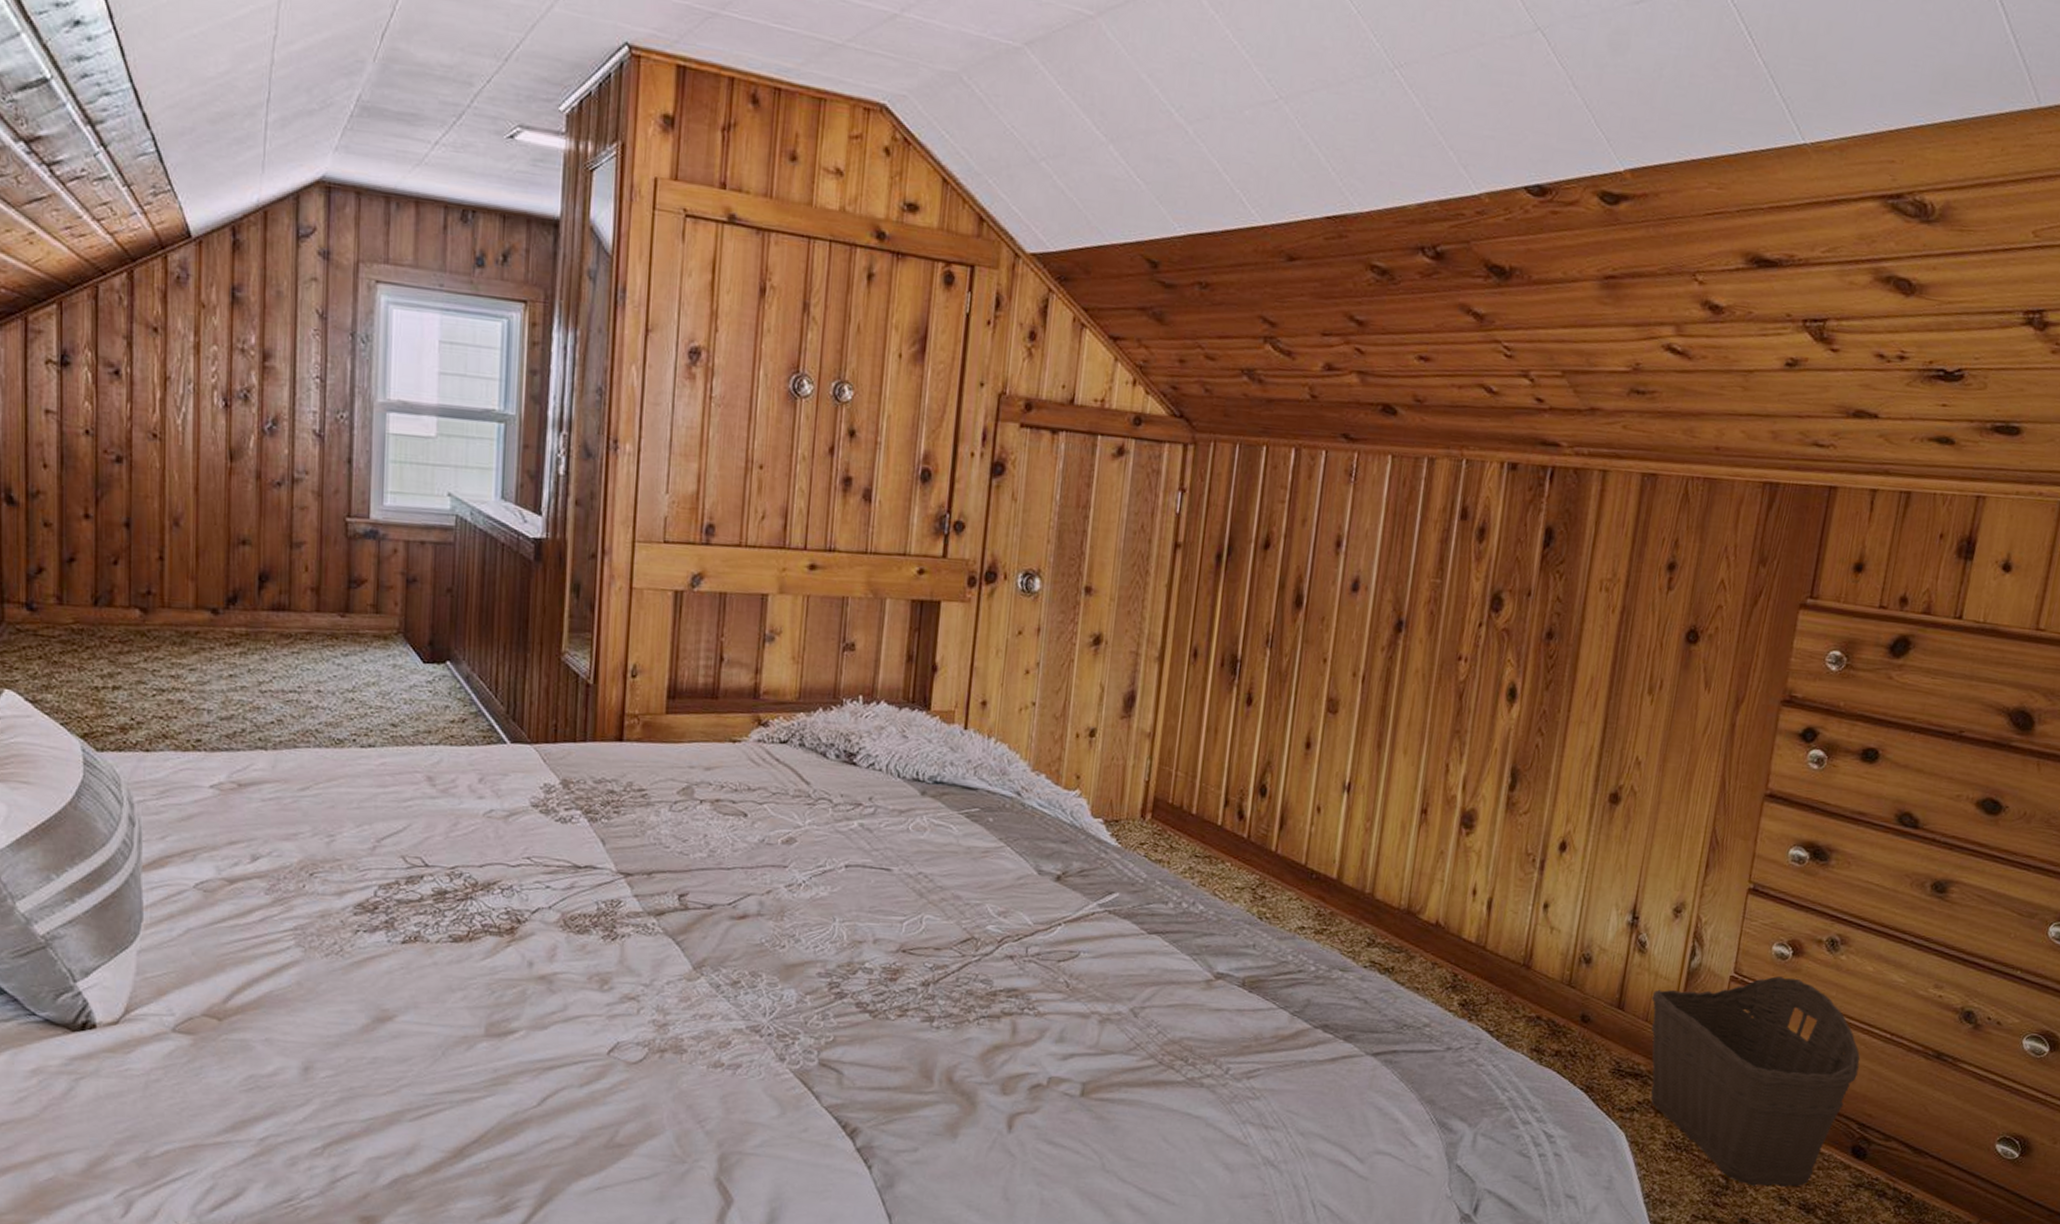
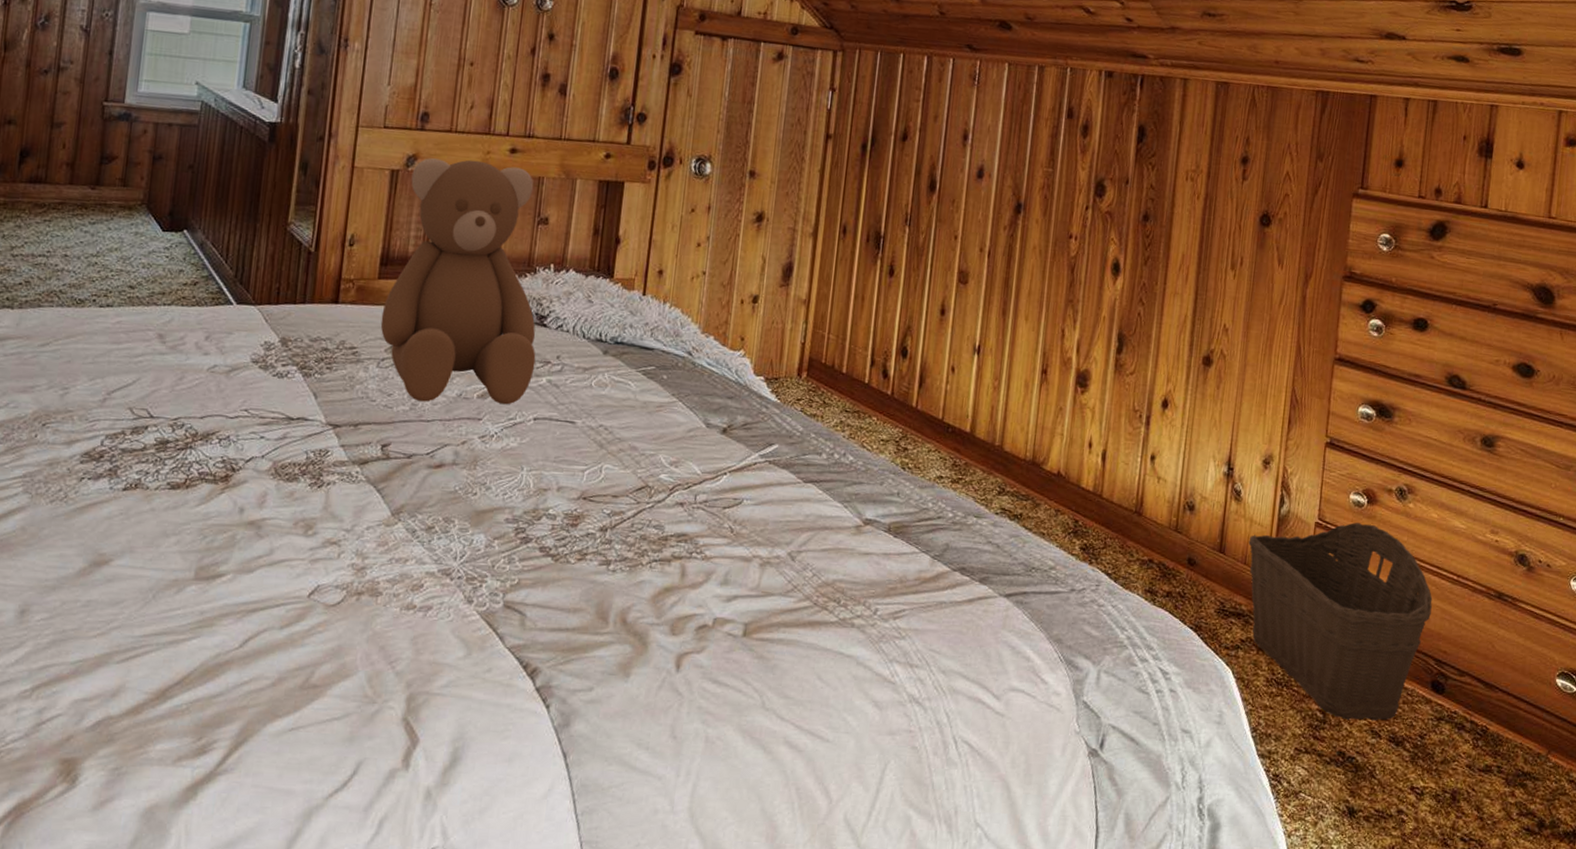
teddy bear: none [671,576,846,851] -> present [380,158,536,405]

